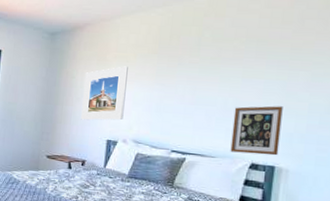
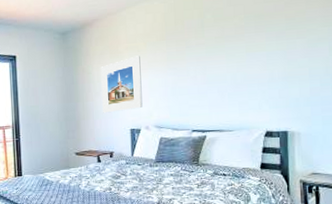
picture frame: present [230,105,283,156] -> none [243,74,289,124]

